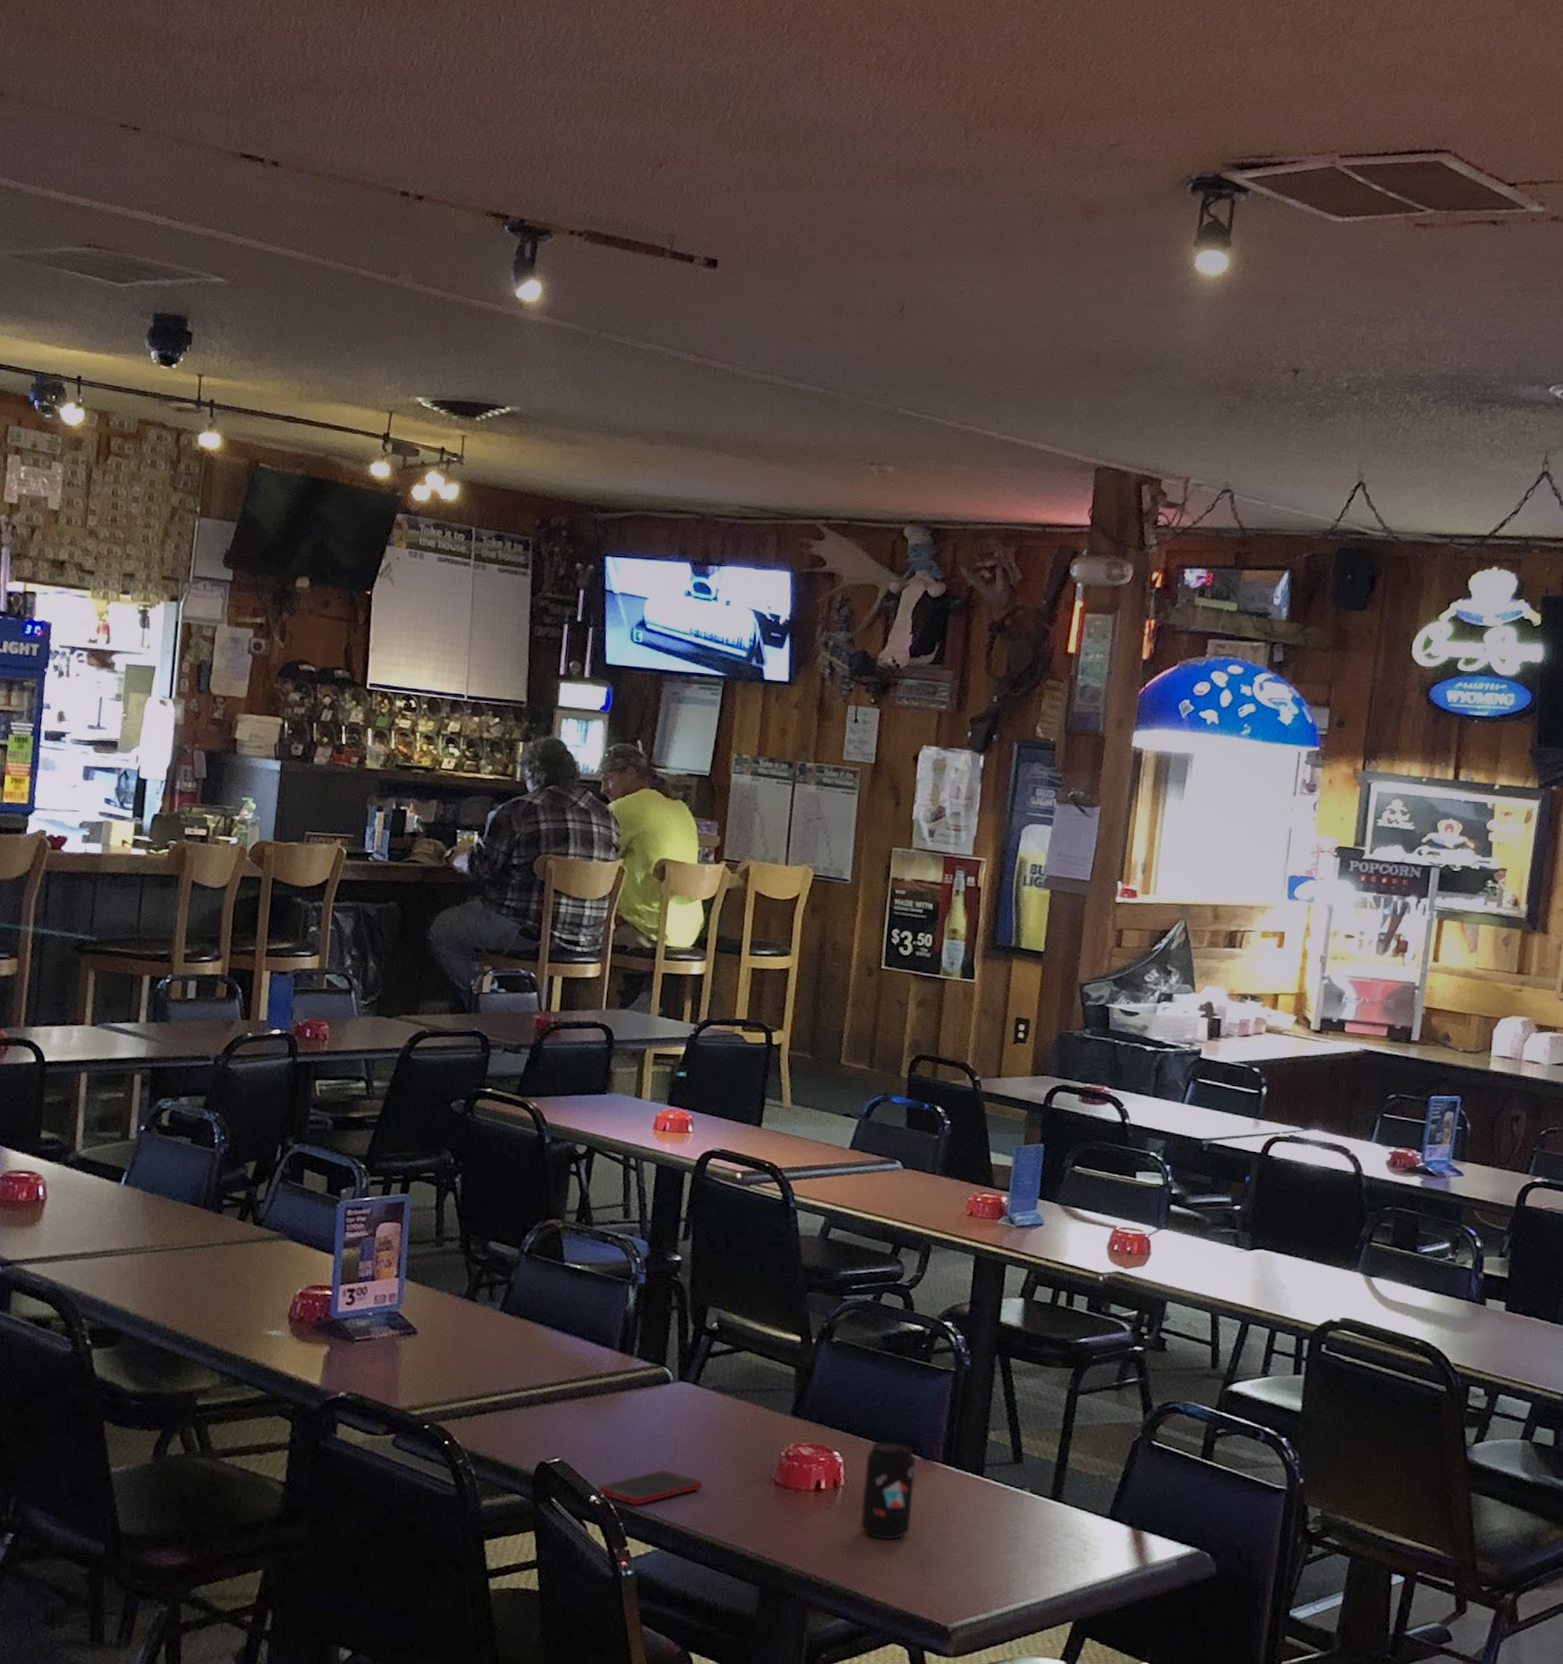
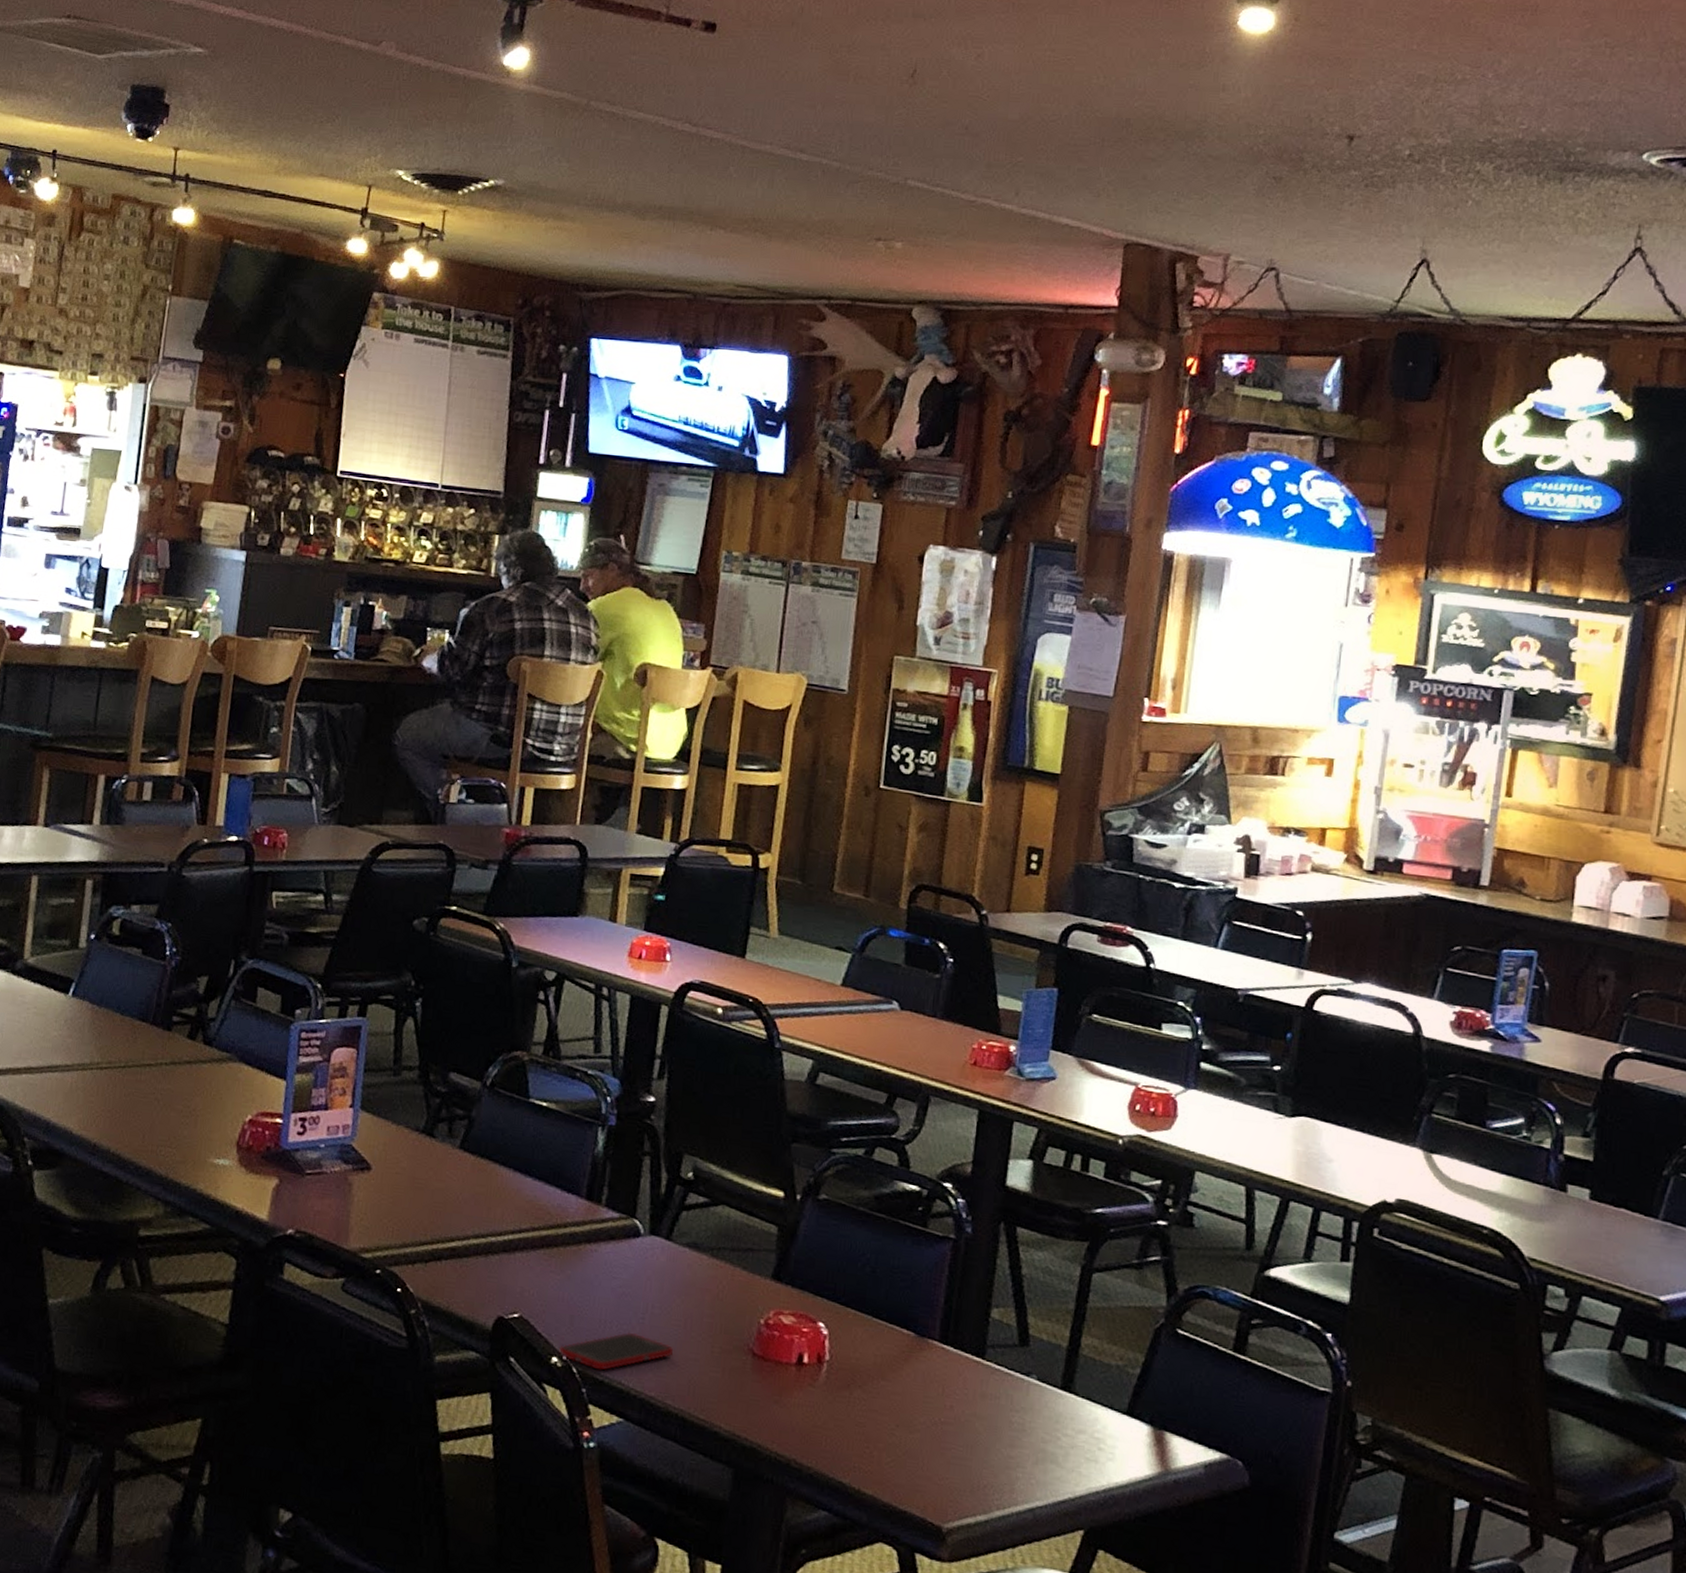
beverage can: present [860,1441,916,1541] -> none [846,1313,909,1426]

